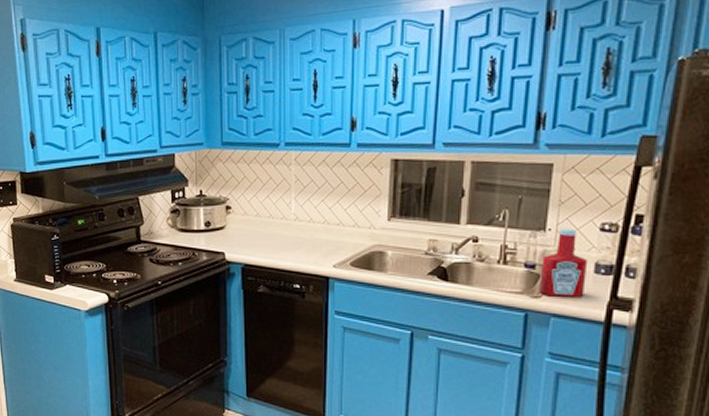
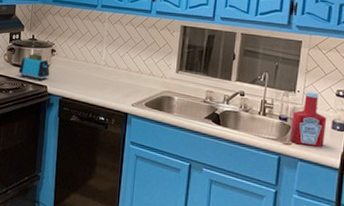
toaster: none [187,214,227,246] -> present [18,54,50,80]

